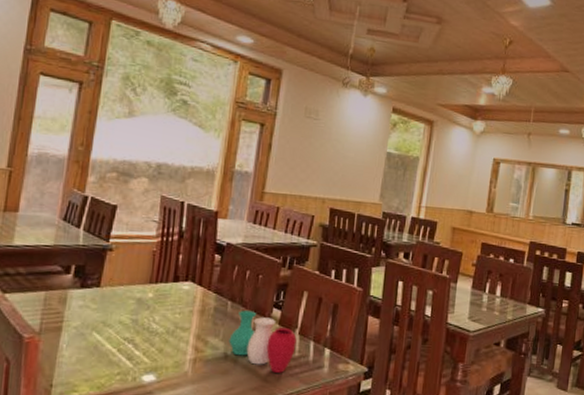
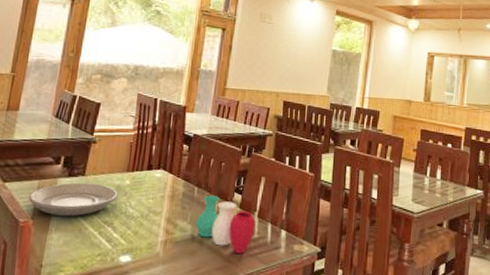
plate: none [34,294,140,333] -> present [29,182,118,217]

